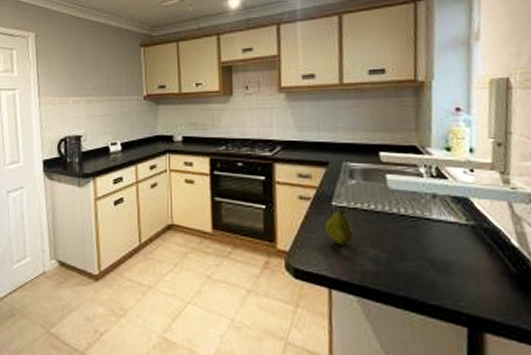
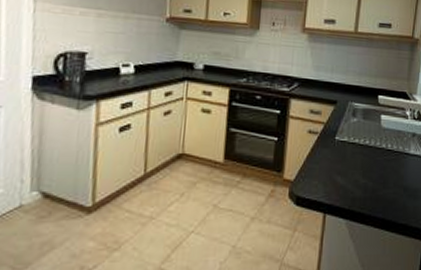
fruit: present [325,209,353,245] -> none [327,143,350,175]

